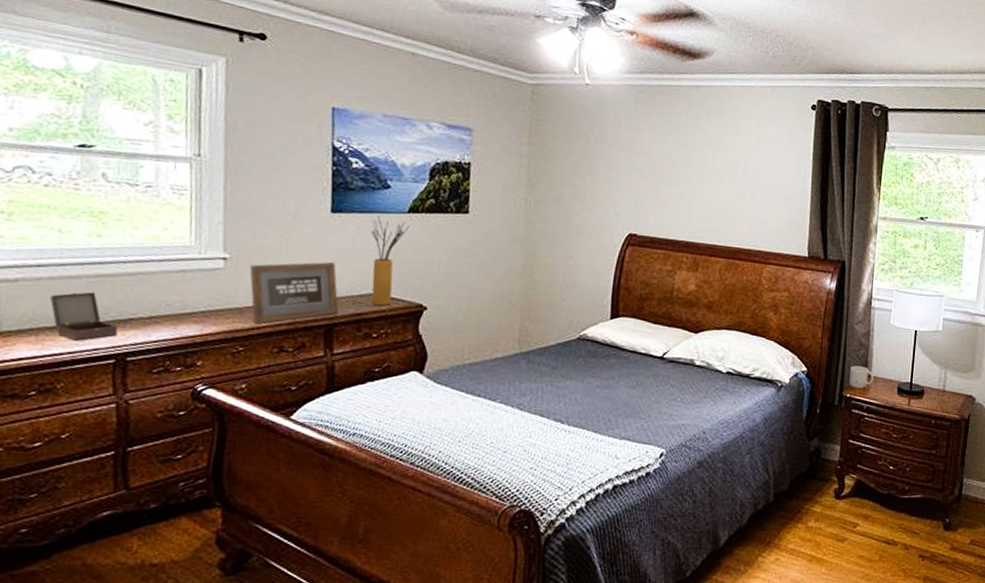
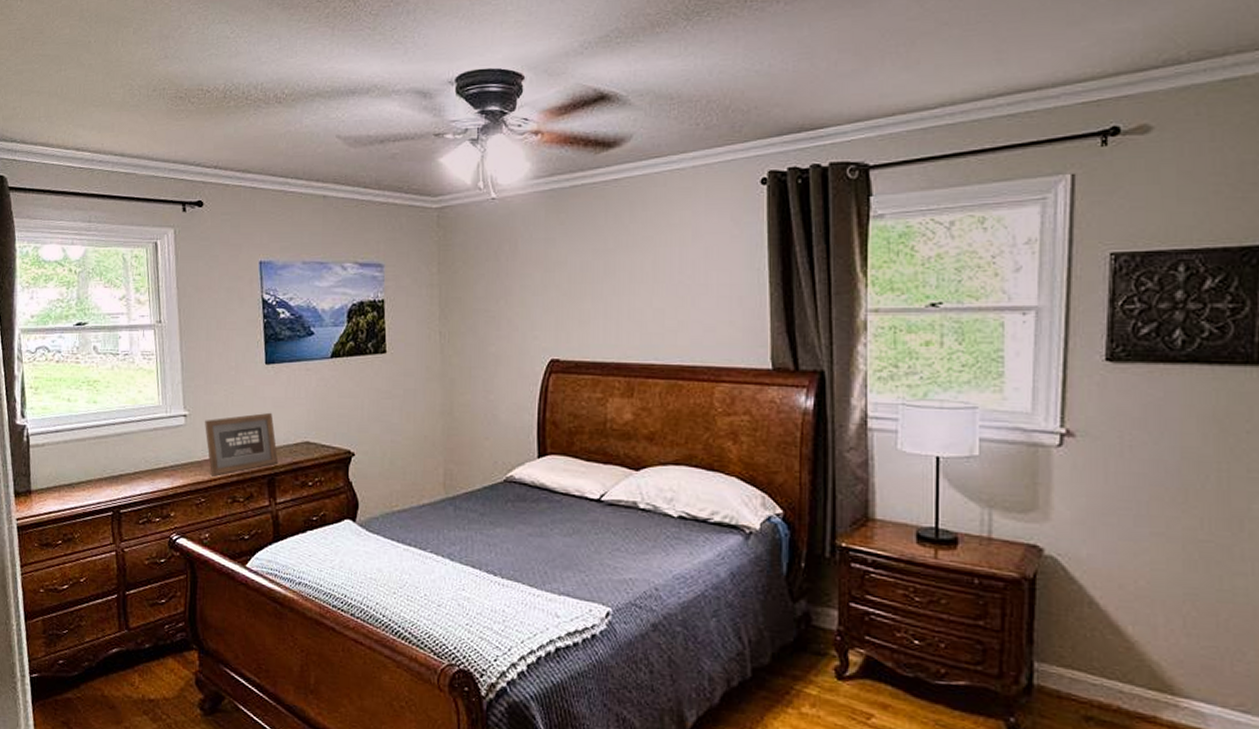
jewelry box: present [49,292,118,341] -> none [65,452,112,496]
vase: present [370,216,409,307] -> none [300,364,333,454]
mug: present [849,366,874,389] -> none [842,506,879,536]

